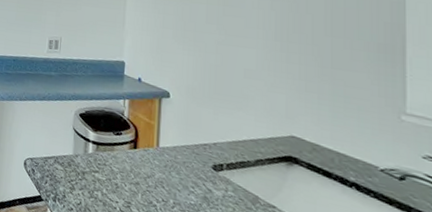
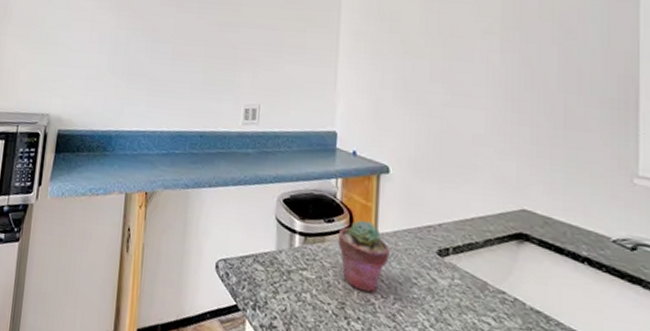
potted succulent: none [125,134,170,196] -> present [337,219,390,293]

